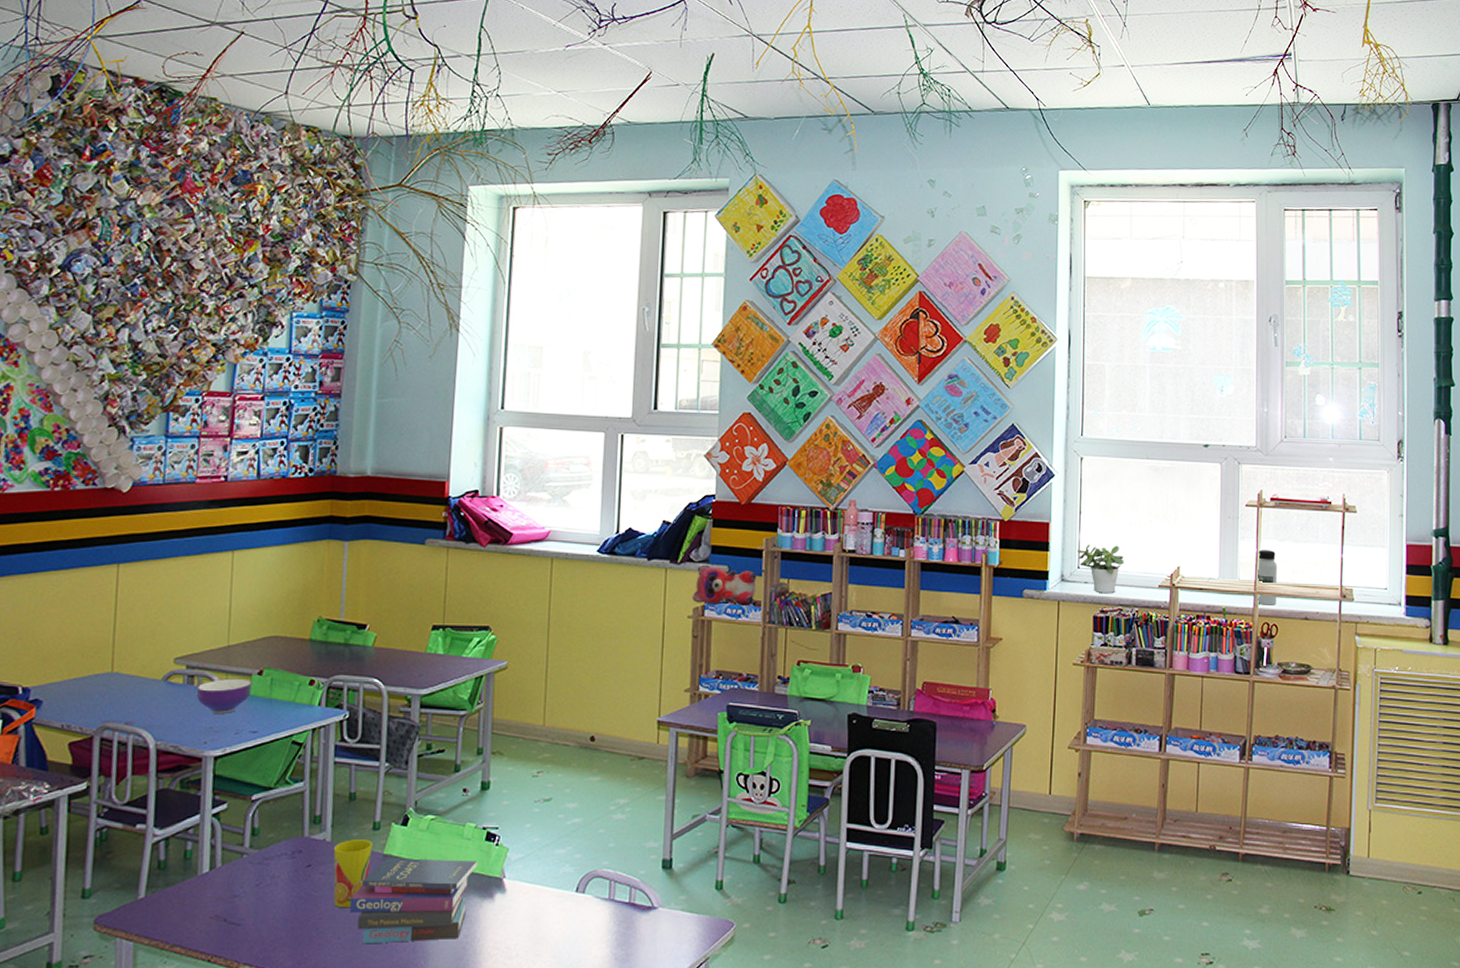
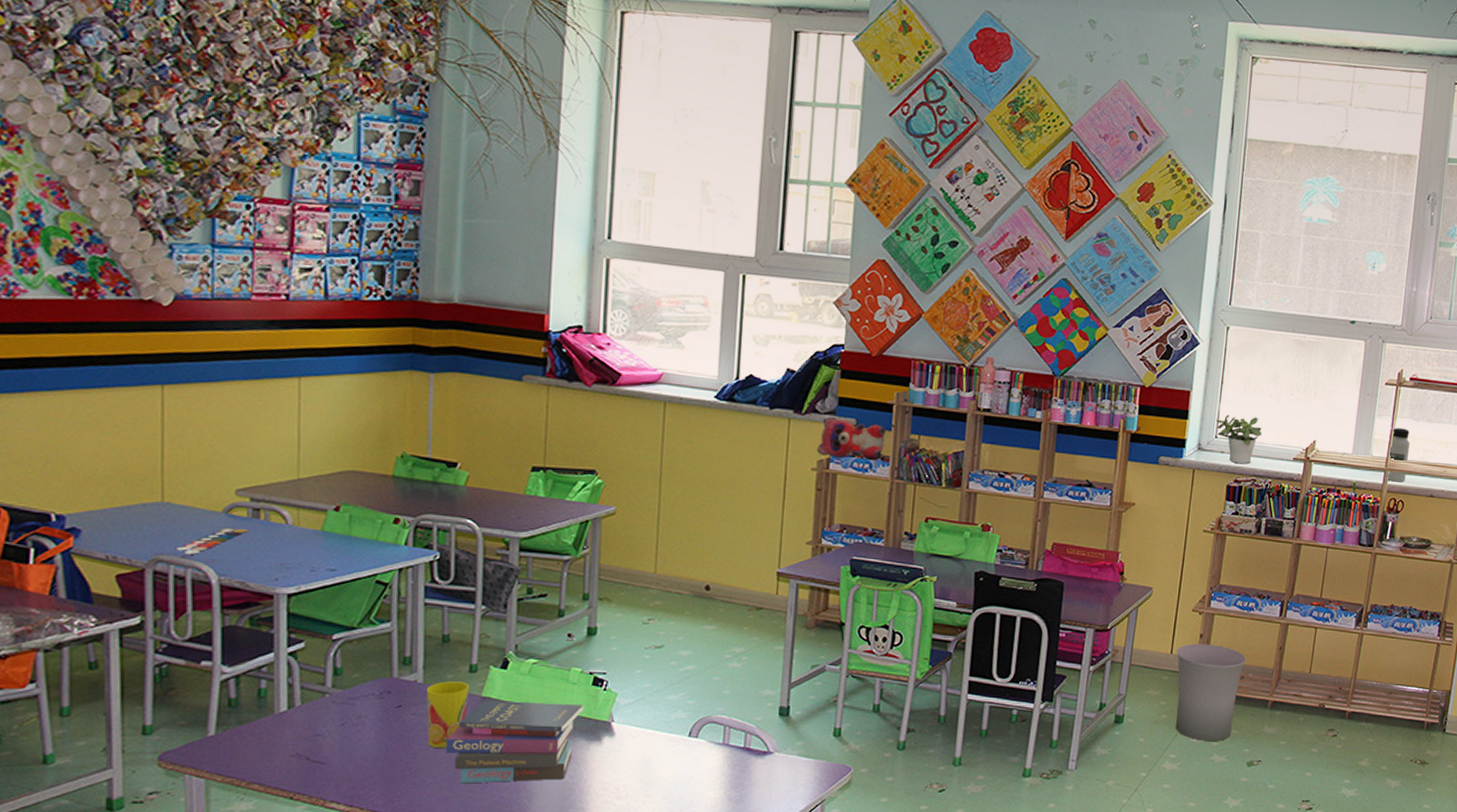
paint palette: none [121,694,184,721] -> present [177,528,249,555]
bowl: present [196,678,252,715] -> none [263,513,328,551]
waste bin: none [1055,783,1129,888] -> present [1175,643,1247,741]

